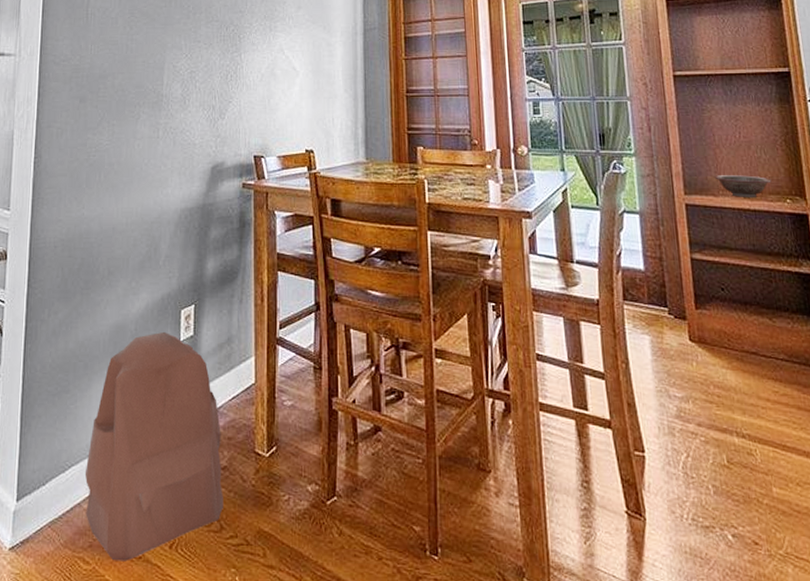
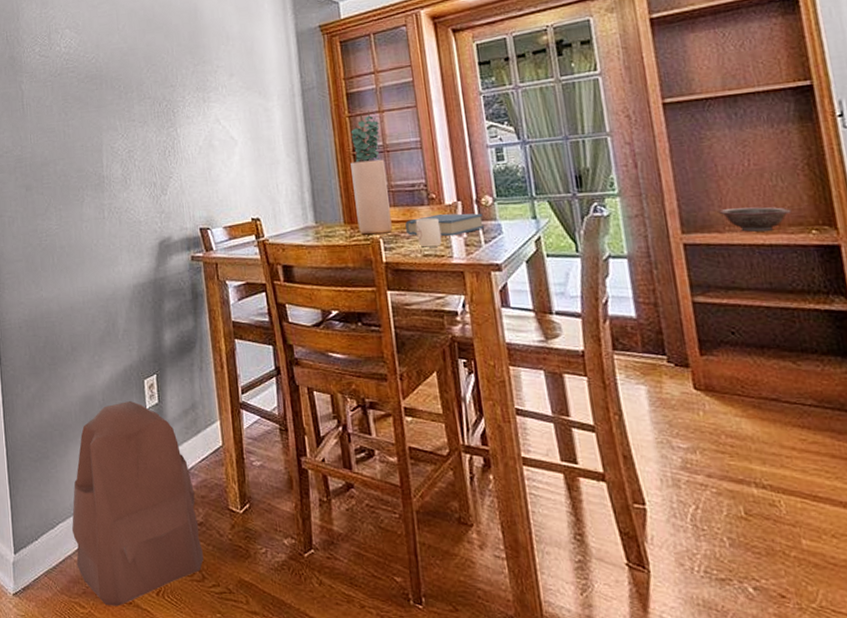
vase: none [403,55,437,175] -> present [350,110,393,235]
hardback book: none [449,159,520,182] -> present [405,213,485,237]
mug: none [458,162,481,191] -> present [415,217,442,248]

